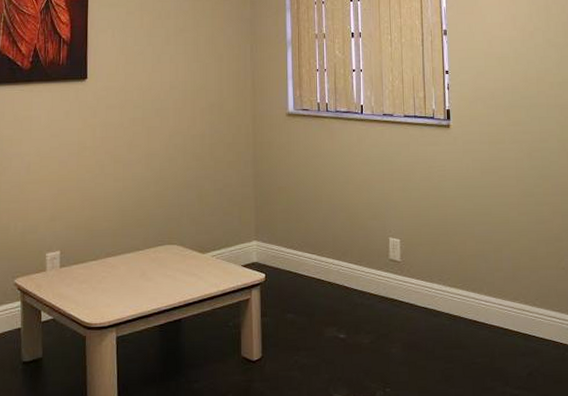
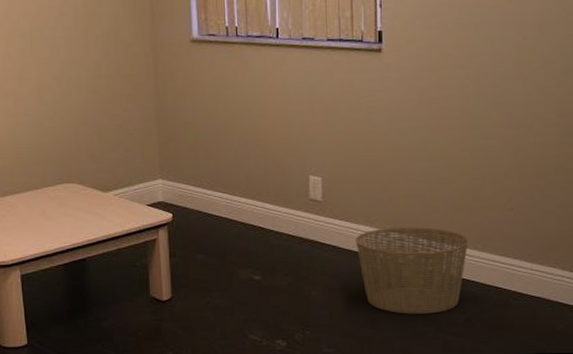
basket: none [431,284,528,370] -> present [356,226,468,314]

